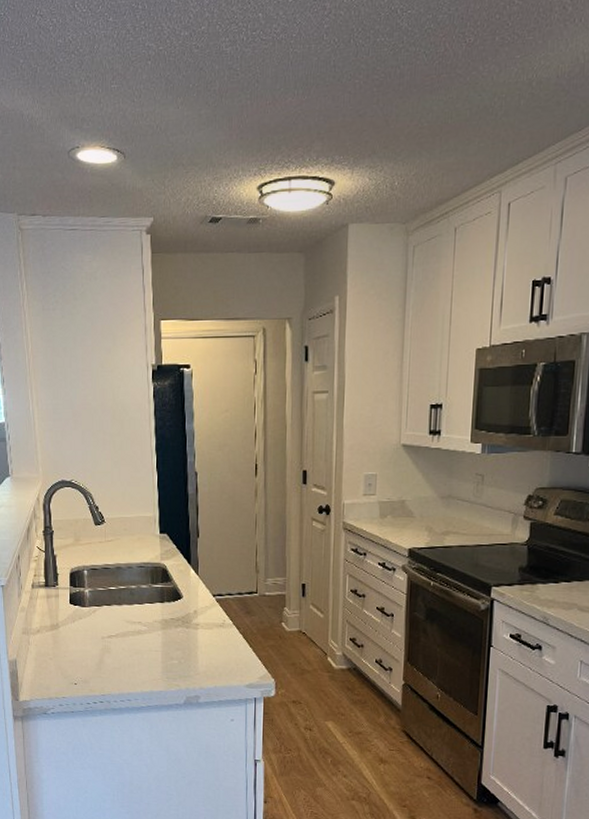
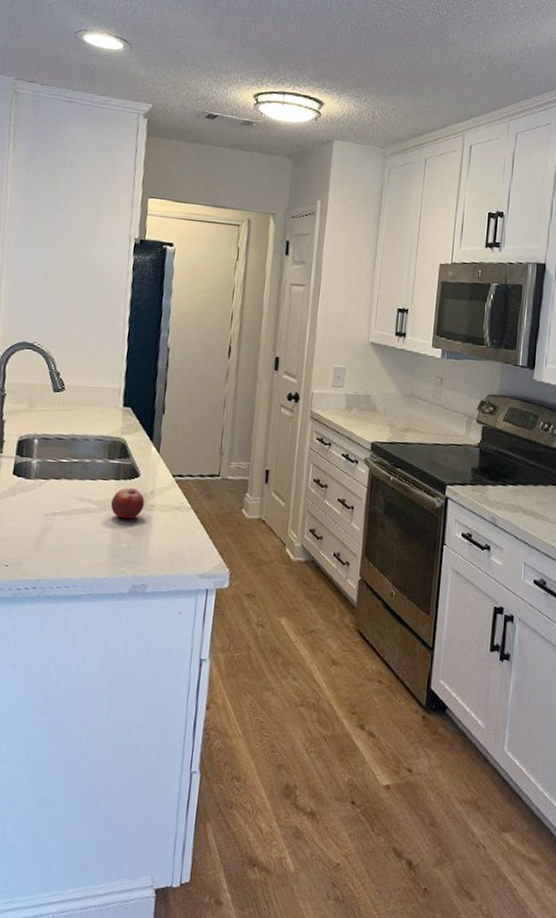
fruit: none [158,608,189,638] -> present [110,487,145,520]

